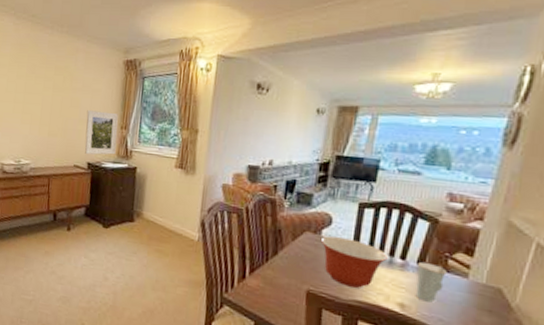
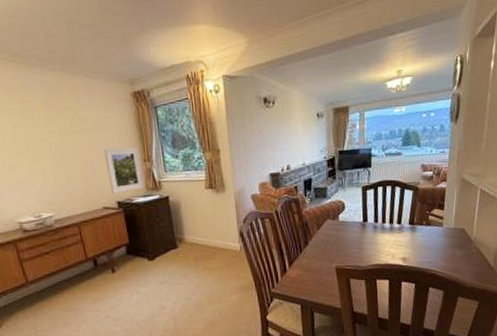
mixing bowl: present [320,236,389,288] -> none [339,217,390,256]
cup: present [415,261,447,303] -> none [409,222,429,252]

